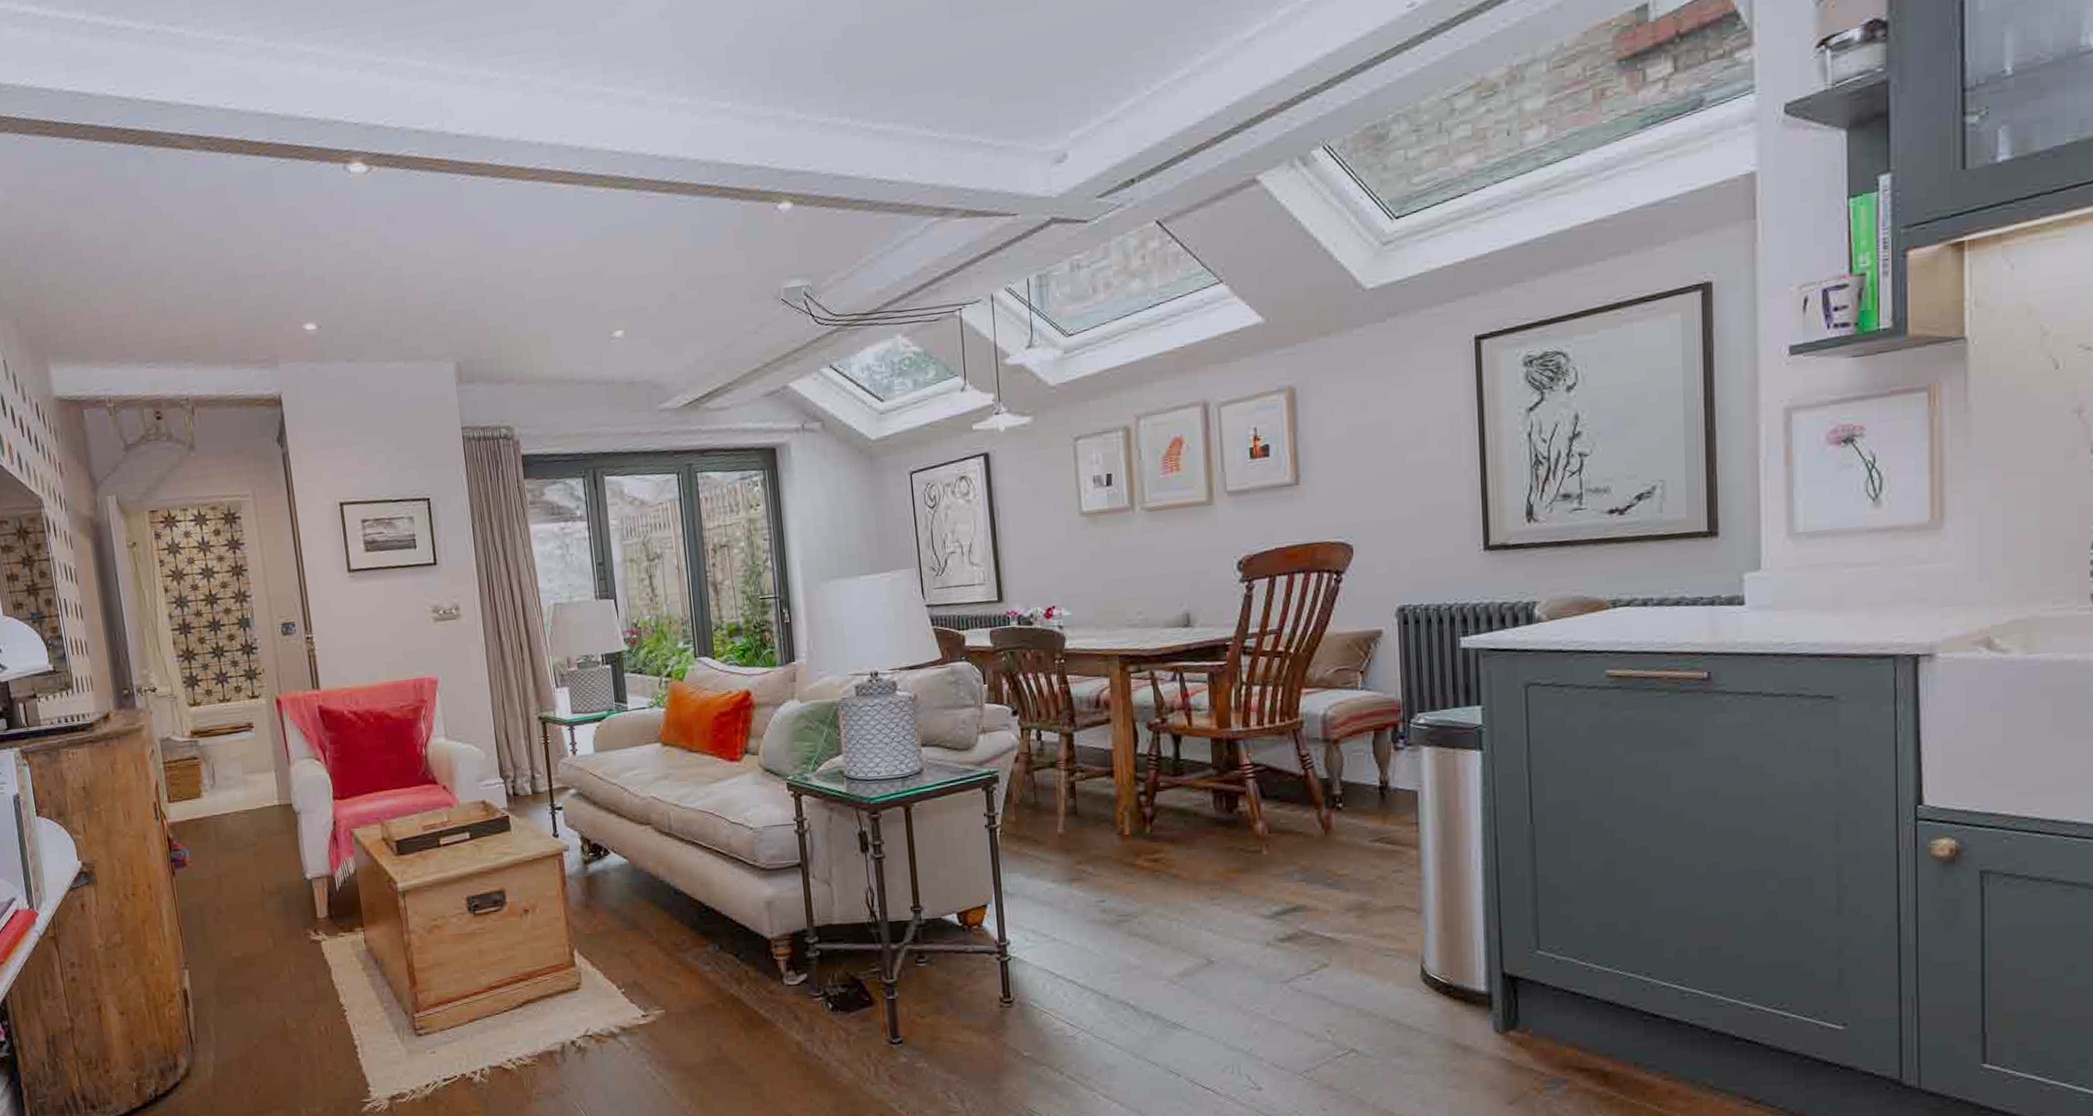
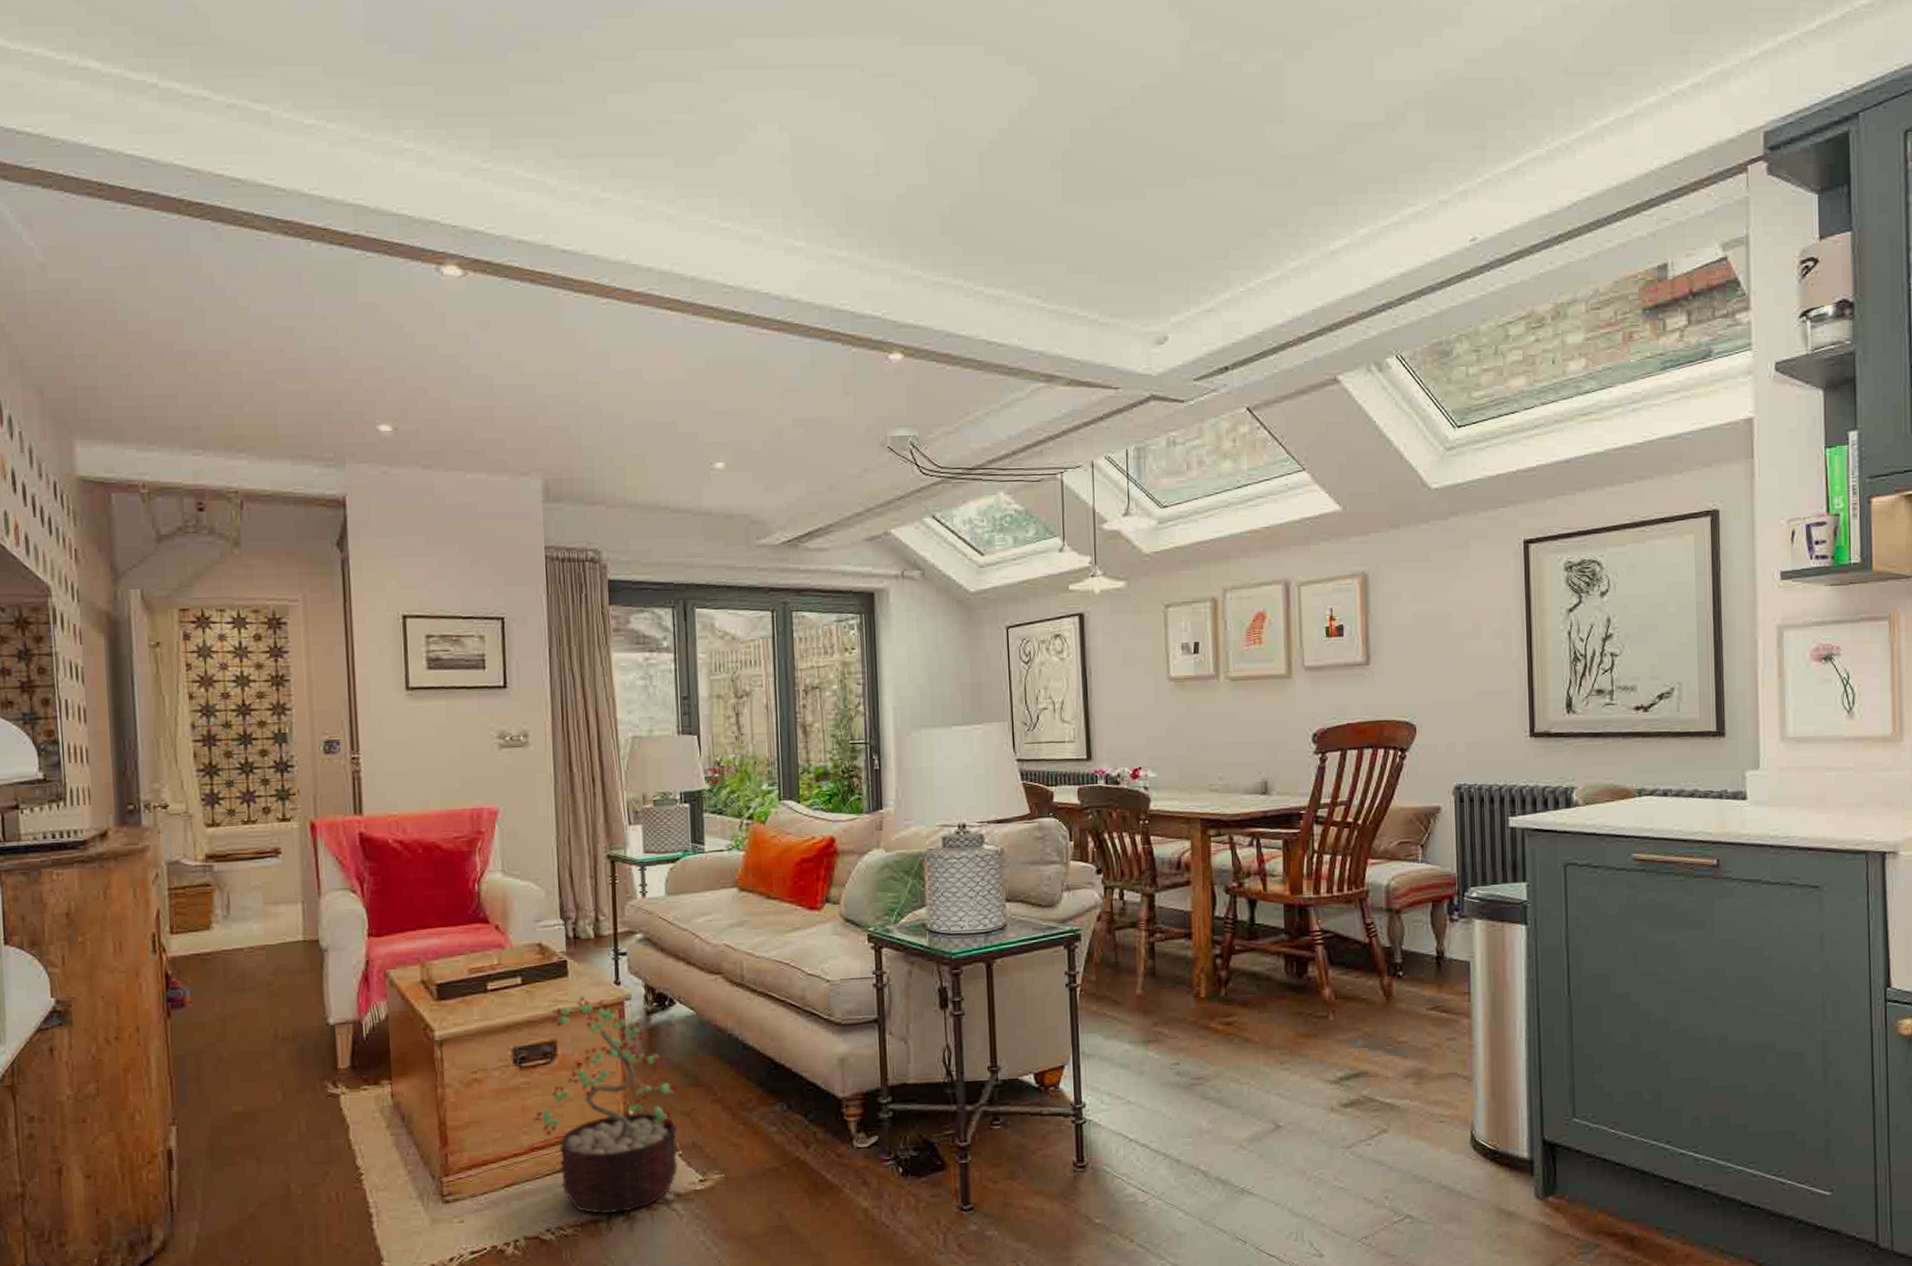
decorative plant: none [488,848,621,1047] -> present [533,996,679,1215]

